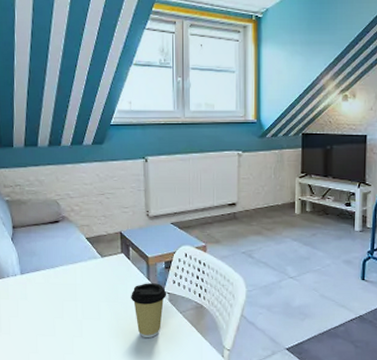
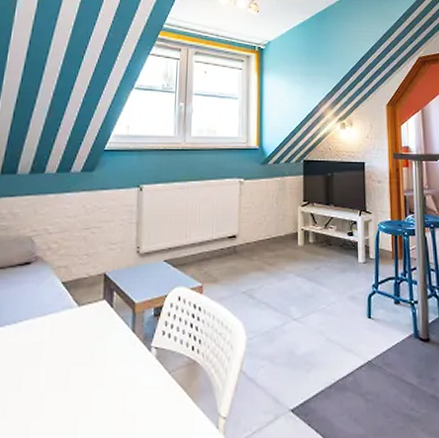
coffee cup: present [131,283,167,338] -> none [110,336,155,411]

